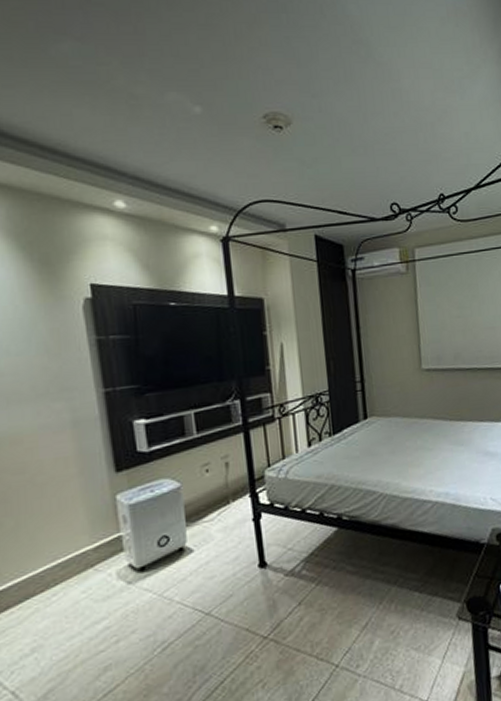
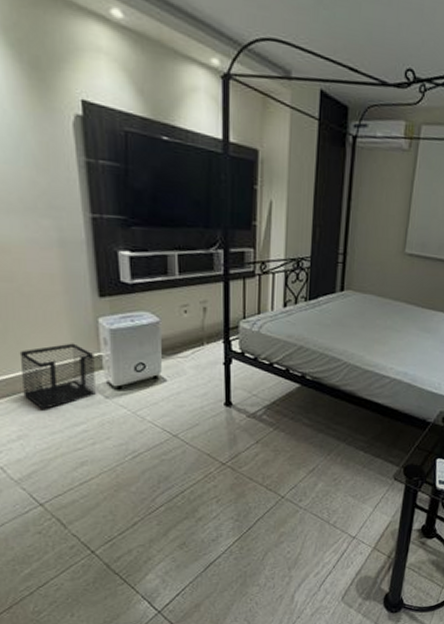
wastebasket: none [32,527,117,611] -> present [19,343,96,409]

